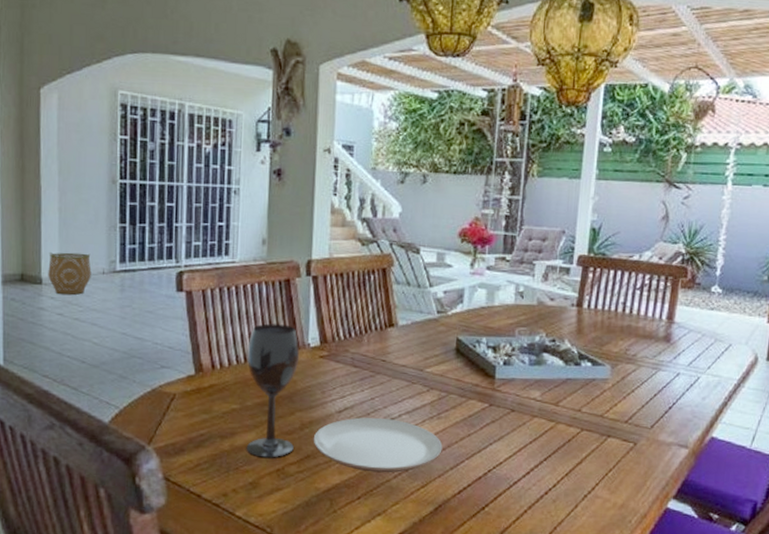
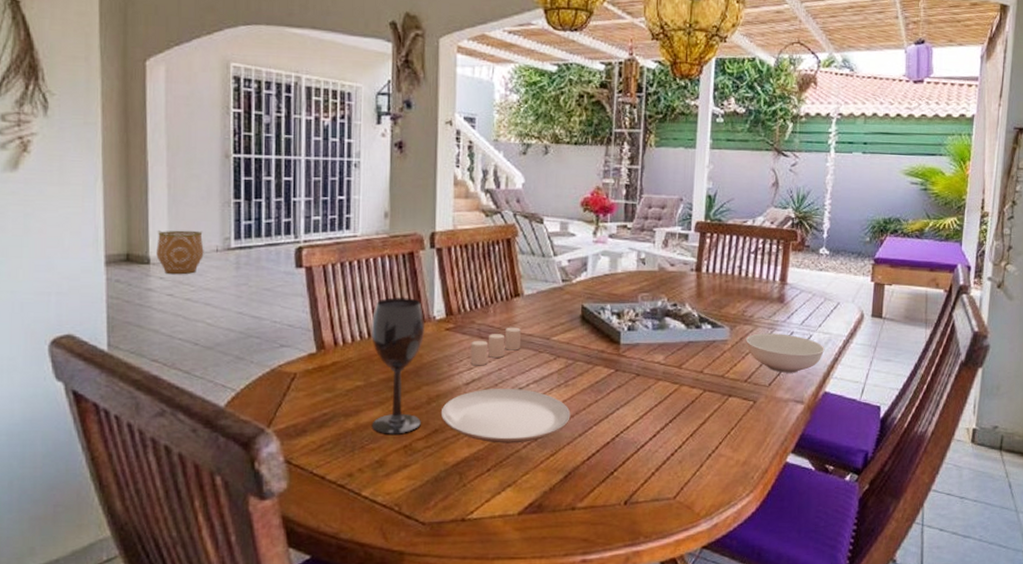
candle: none [343,357,394,395] -> present [470,327,521,366]
bowl: none [628,373,714,416] -> present [746,333,825,373]

